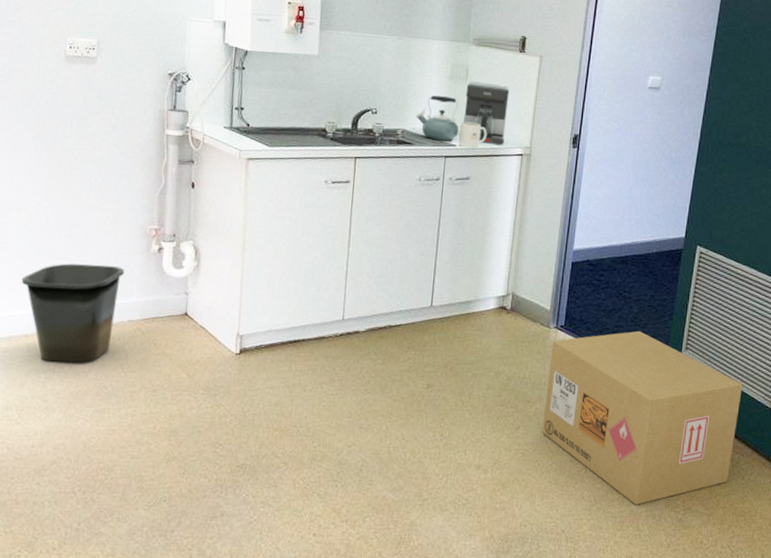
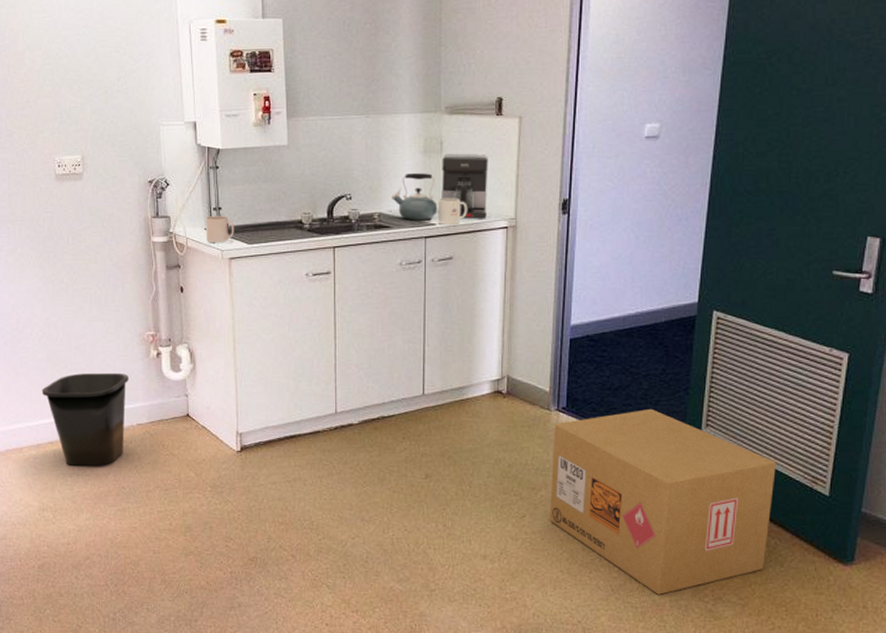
mug: none [224,115,256,143] -> present [205,216,234,244]

